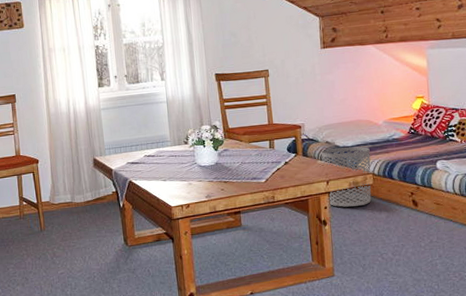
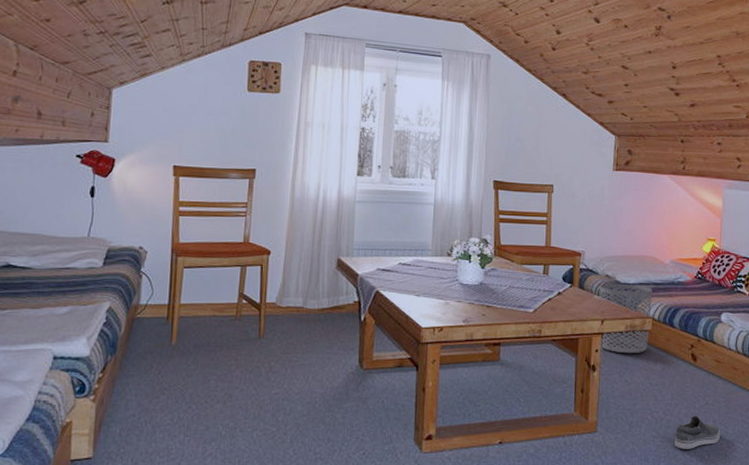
shoe: none [405,253,447,283] -> present [675,415,721,449]

